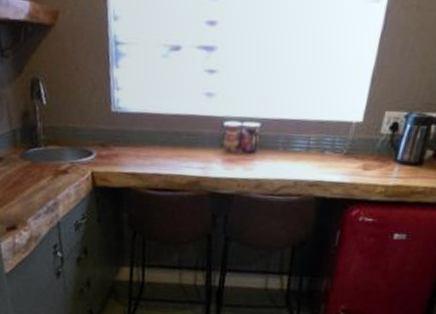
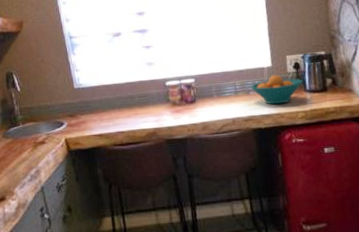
fruit bowl: none [327,133,397,173] -> present [250,74,303,105]

